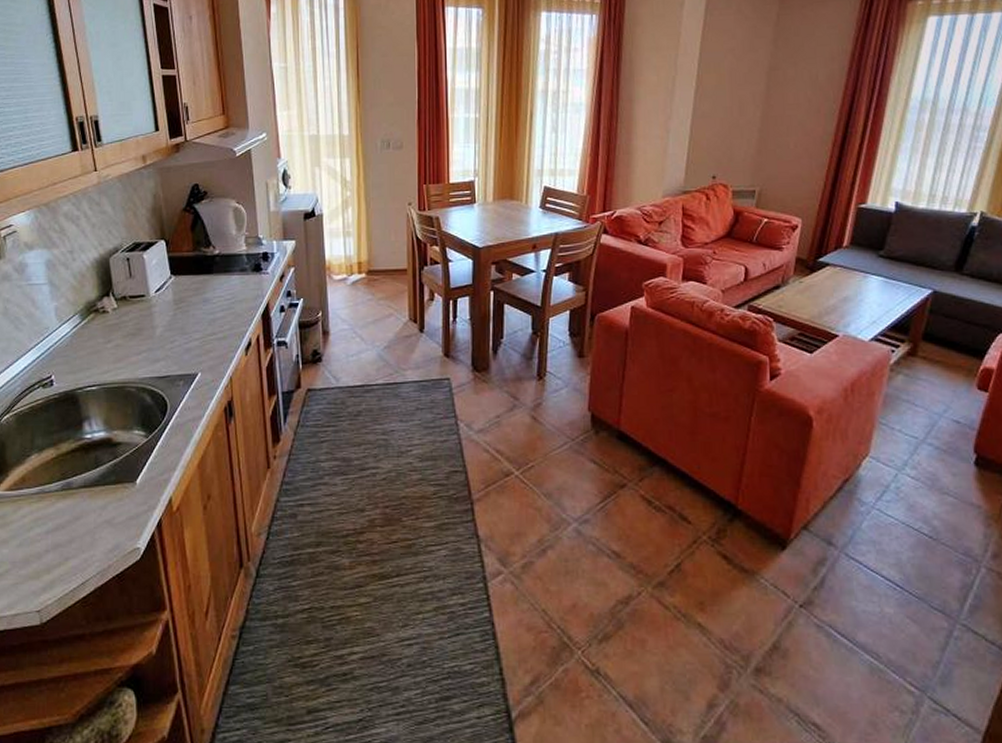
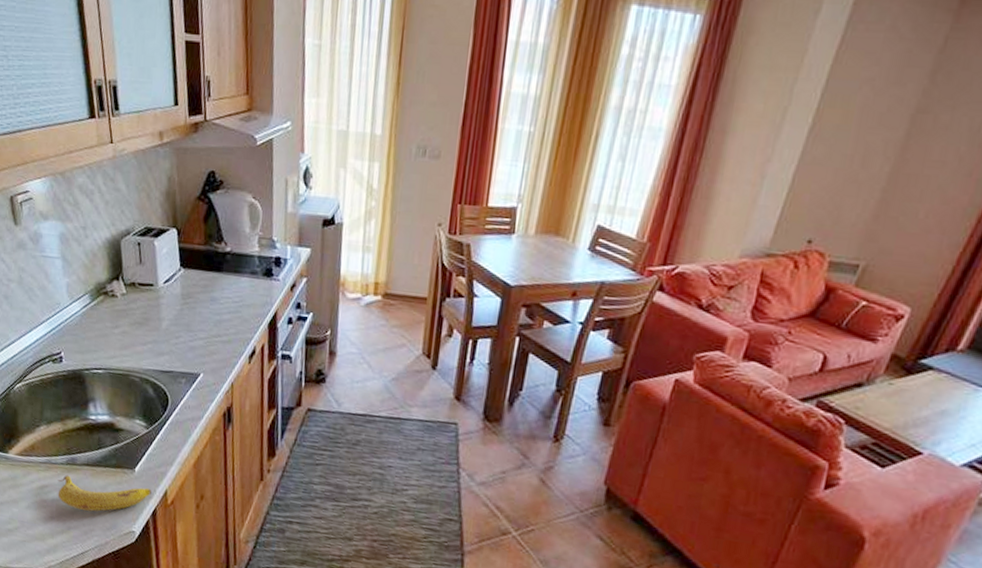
fruit: none [52,498,155,536] -> present [57,474,152,512]

